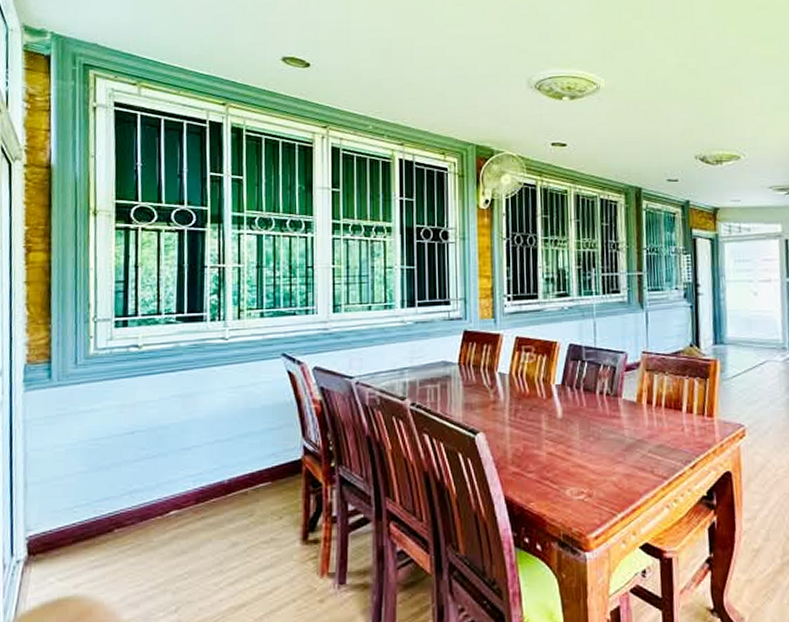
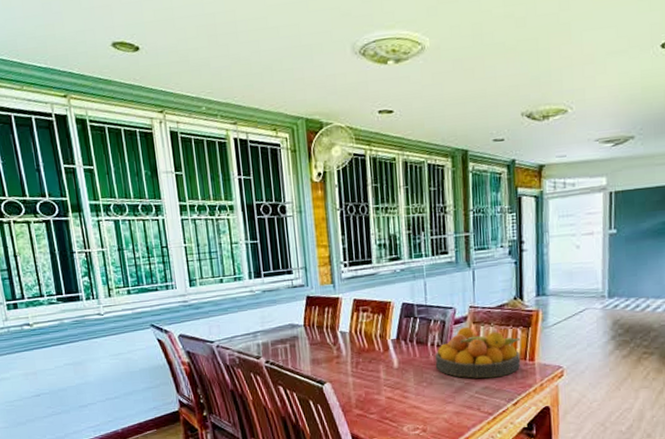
fruit bowl: none [603,374,699,435] -> present [434,326,521,379]

